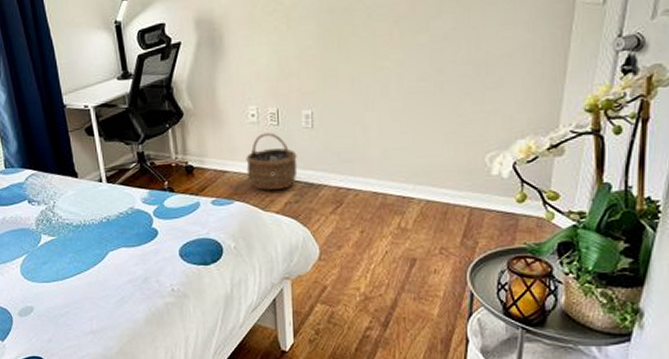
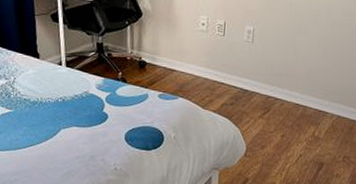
wicker basket: present [246,132,298,190] -> none [192,41,237,92]

